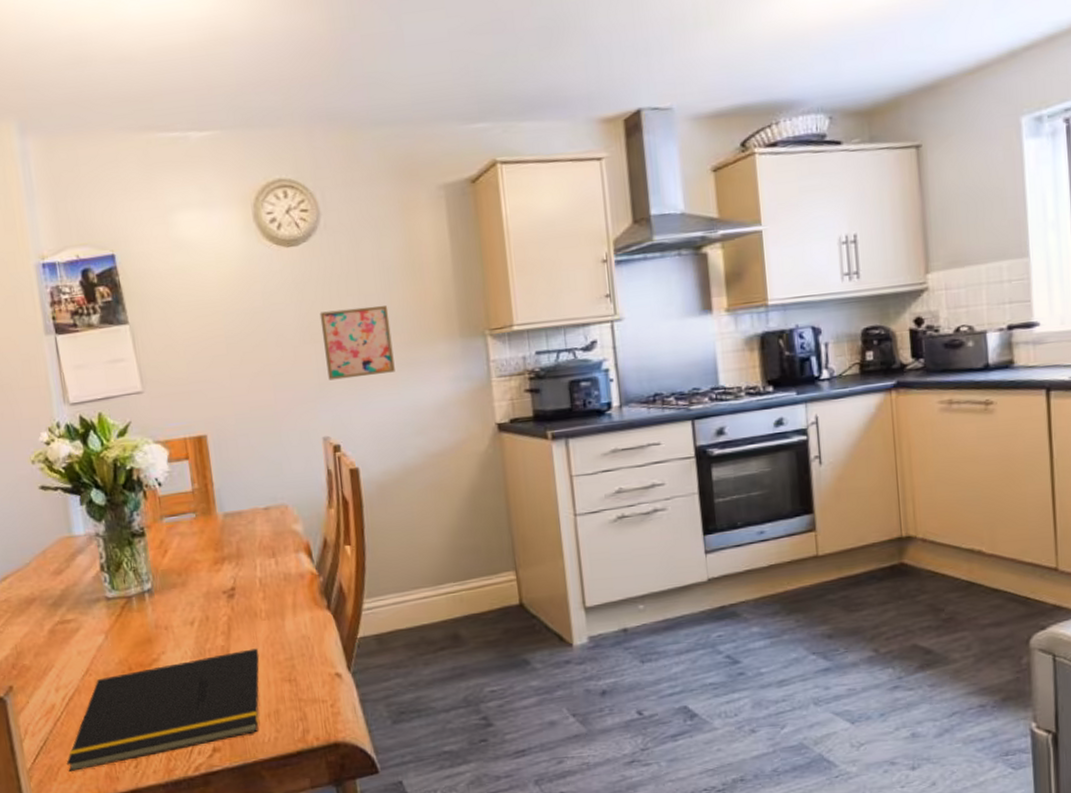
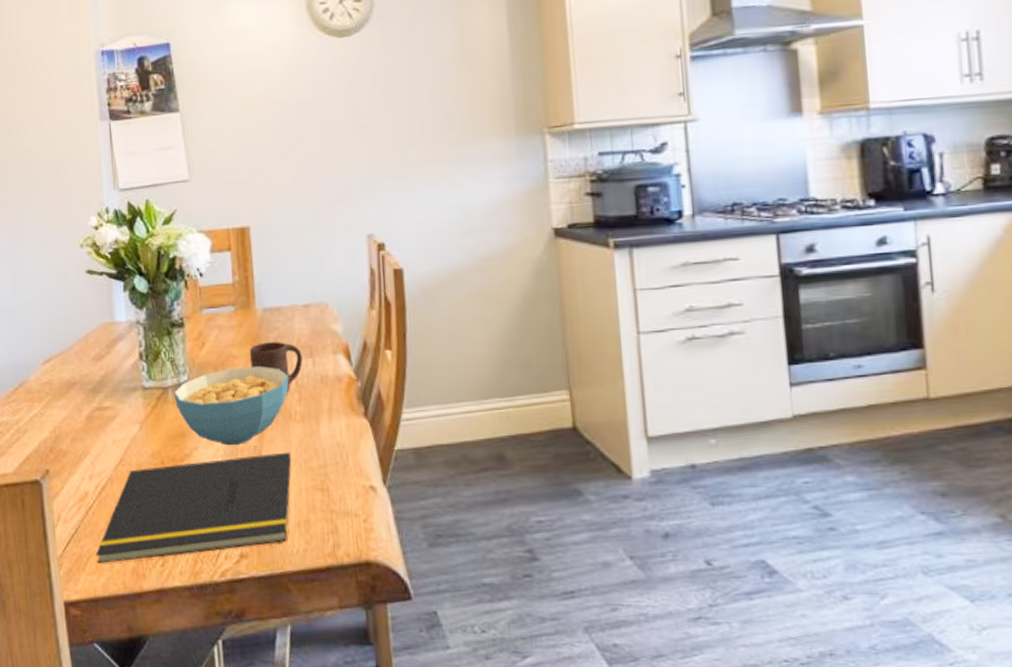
cereal bowl: none [138,569,253,648] -> present [173,366,289,446]
cup: none [212,544,266,593] -> present [249,342,303,393]
wall art: present [319,306,395,381] -> none [369,99,445,176]

